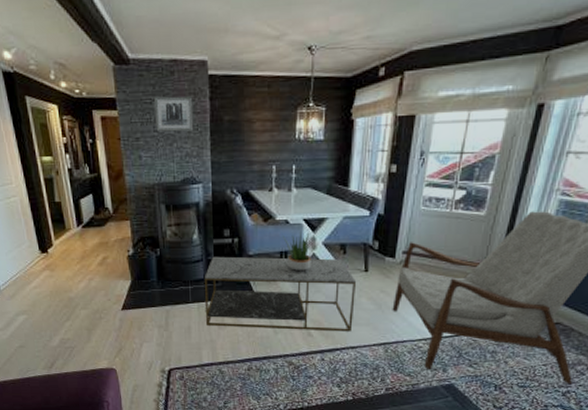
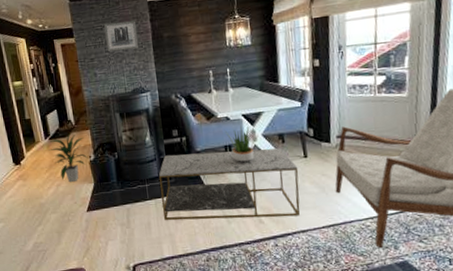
indoor plant: none [81,222,127,277] -> present [49,133,89,182]

